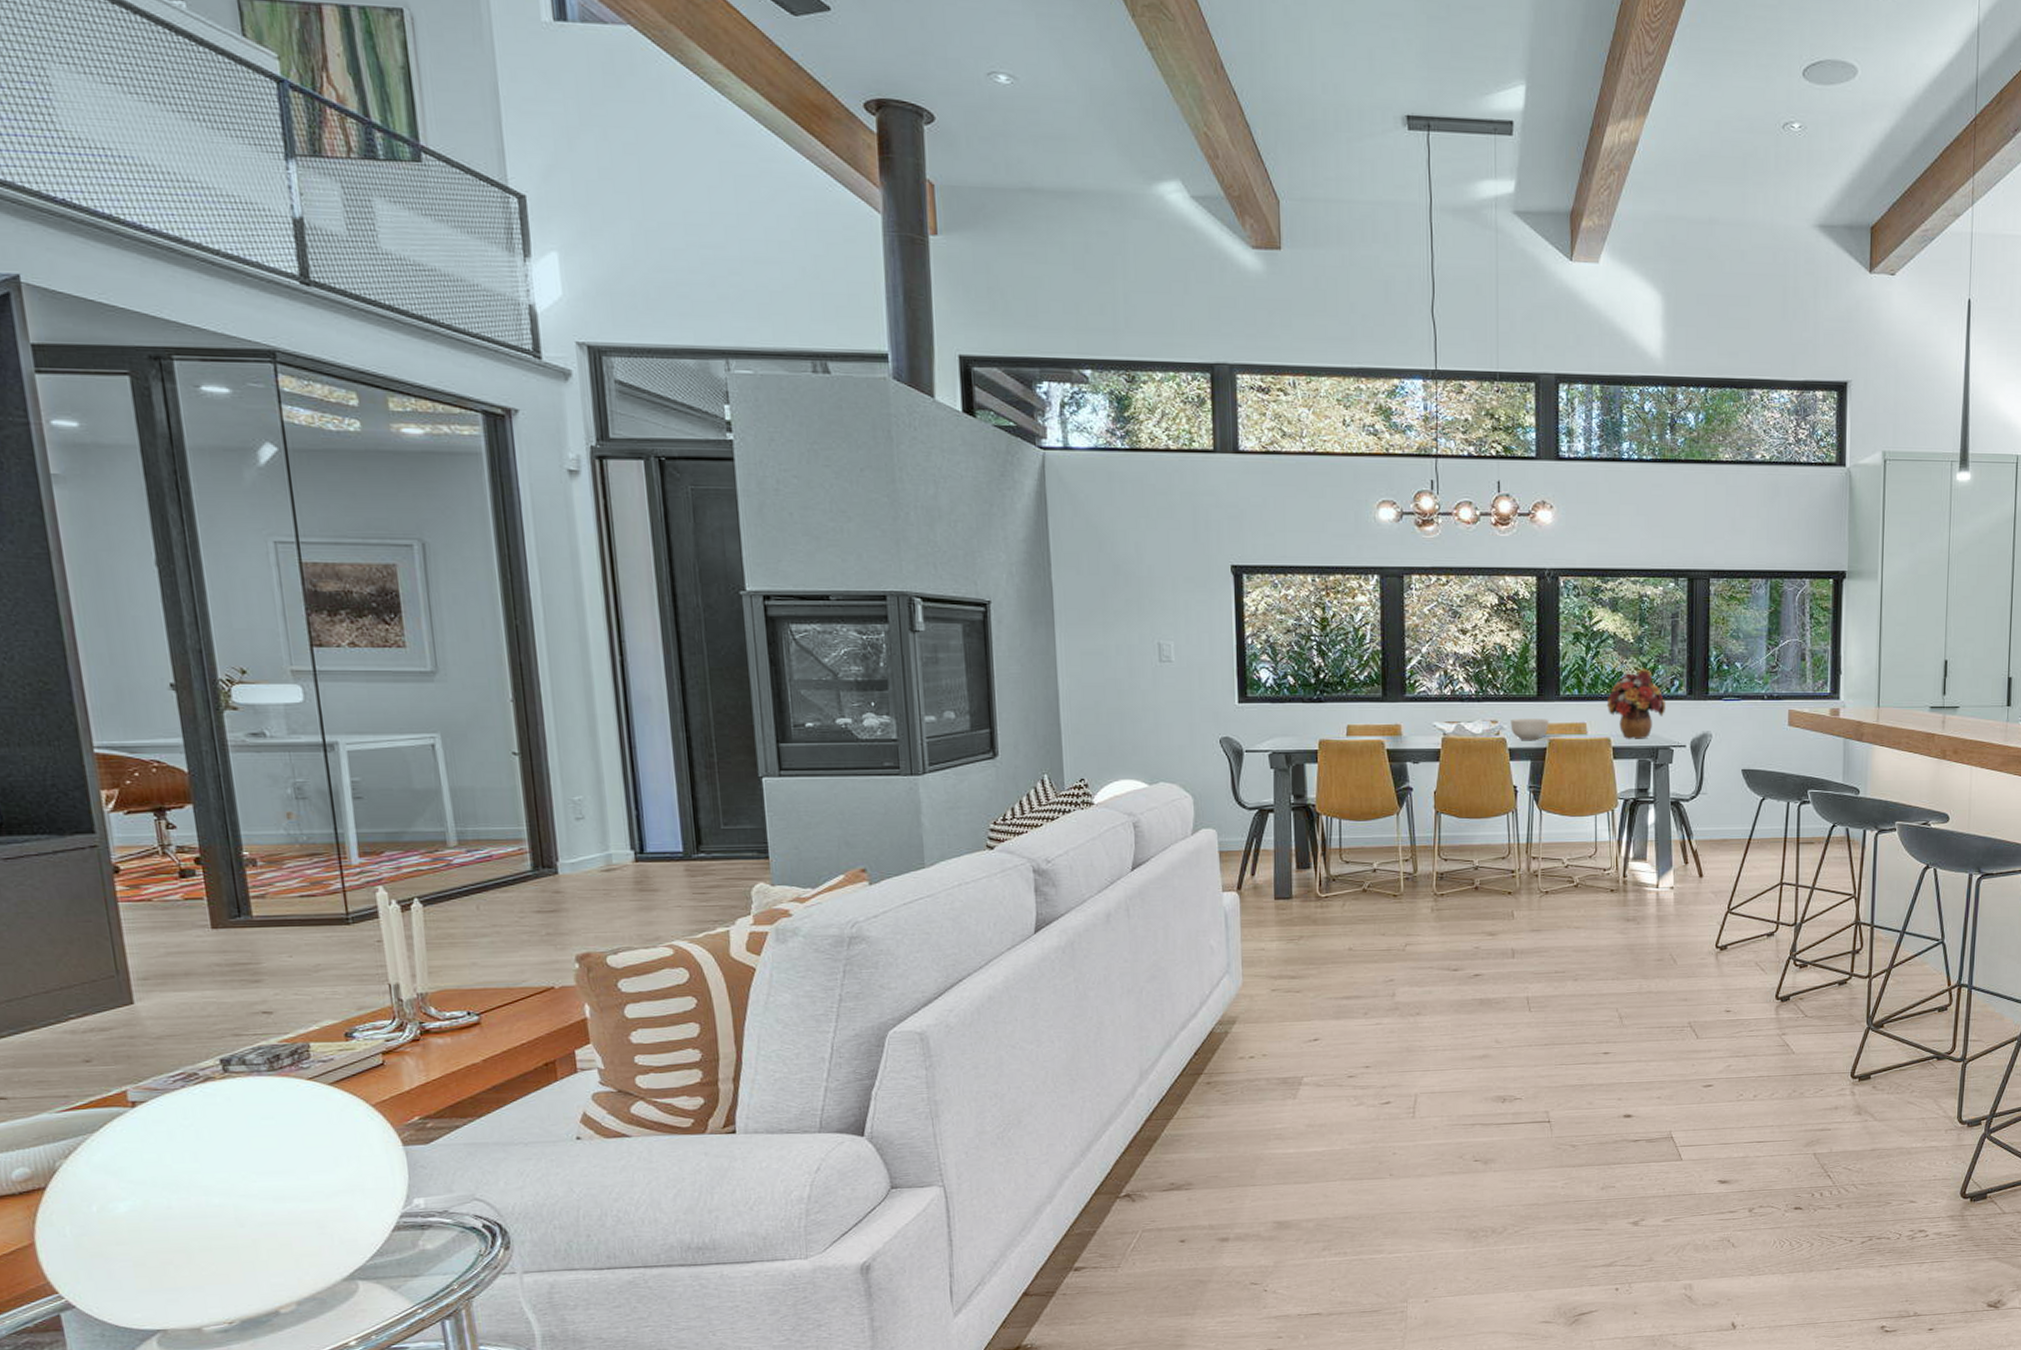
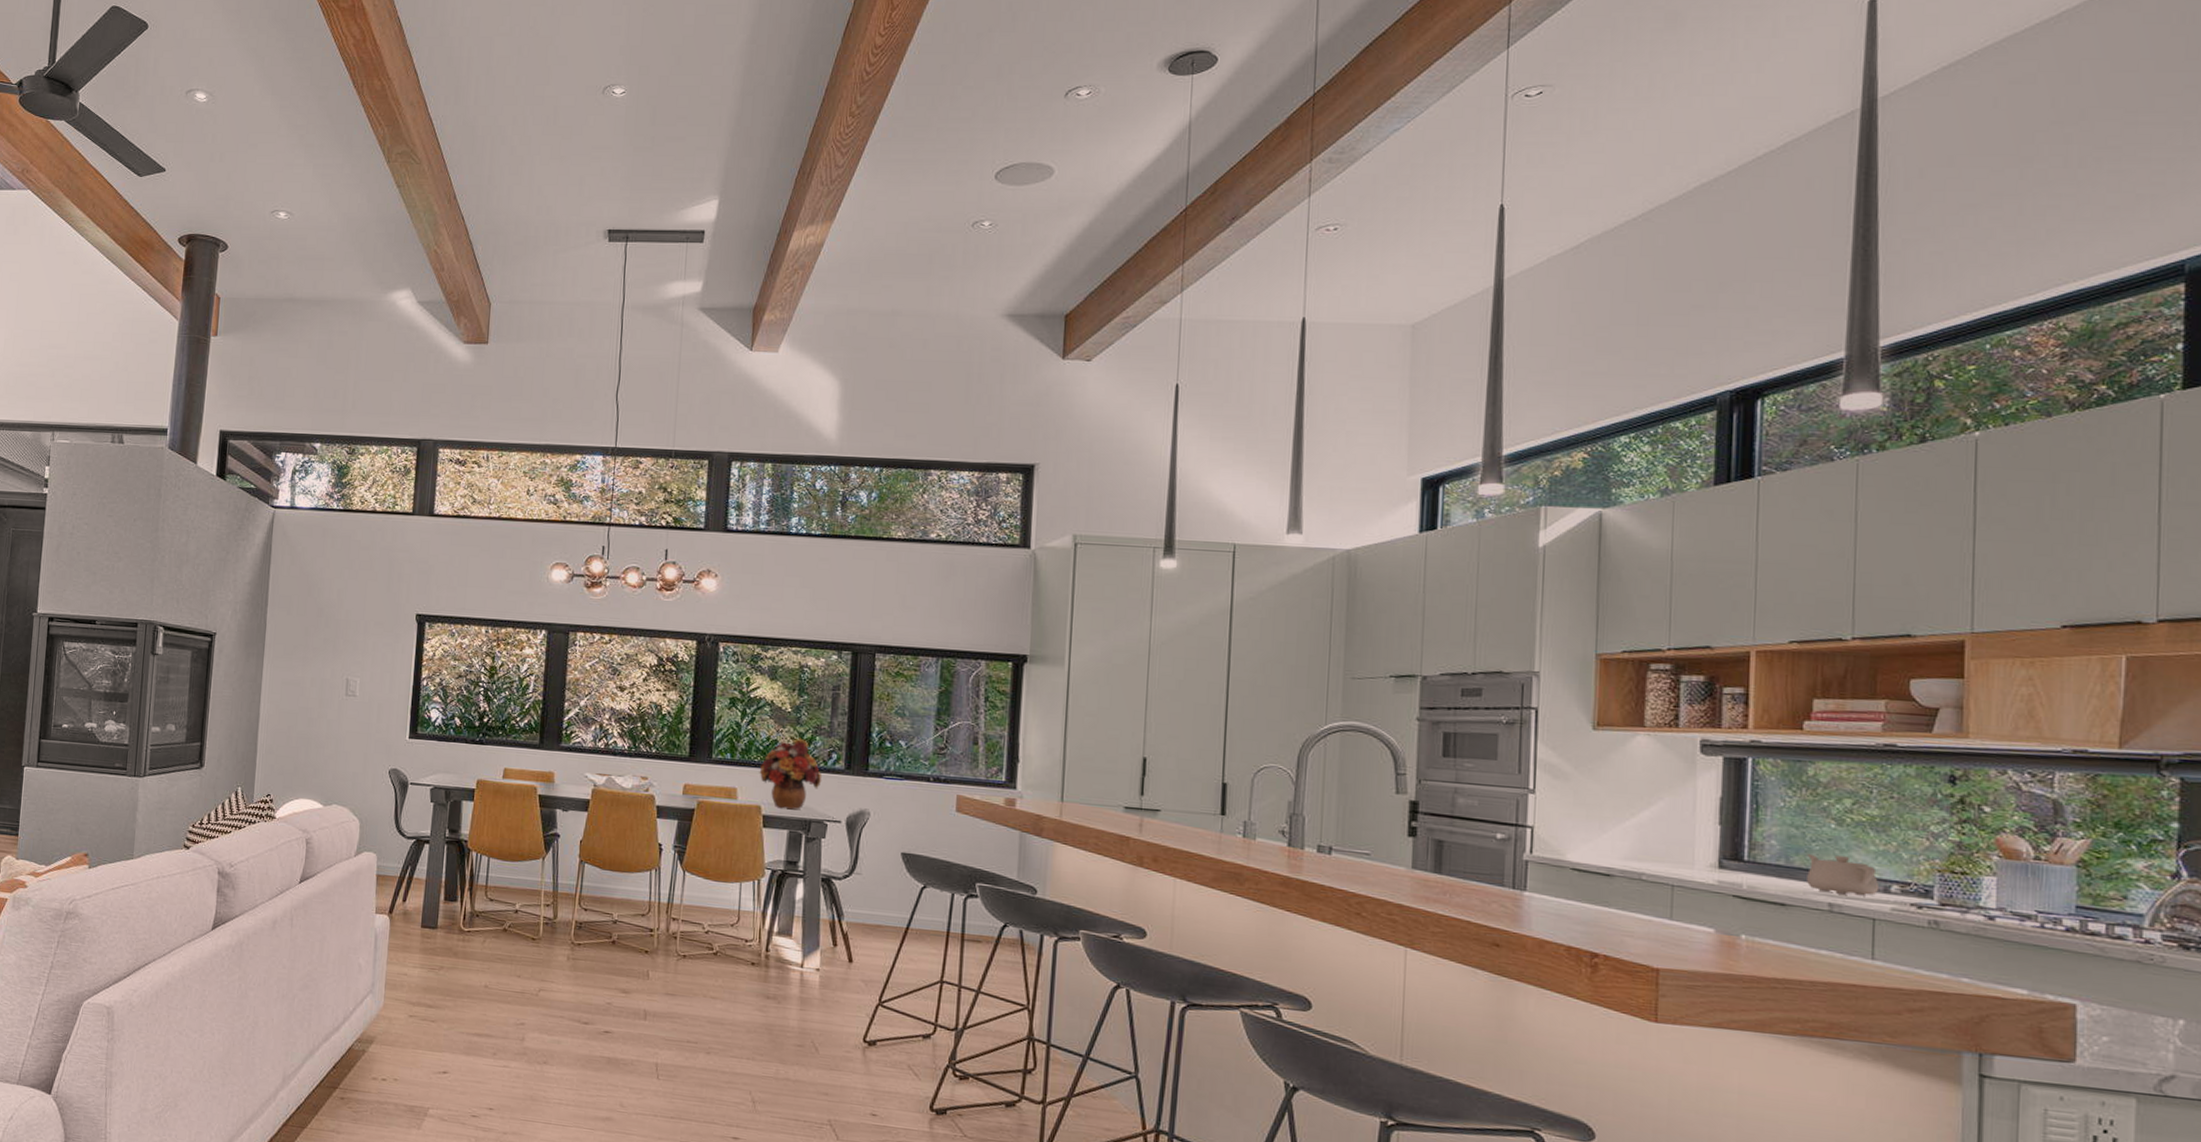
bowl: present [1510,718,1549,741] -> none [660,777,700,801]

